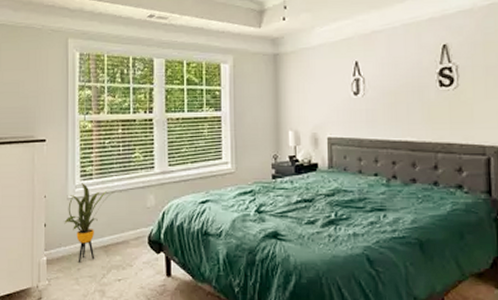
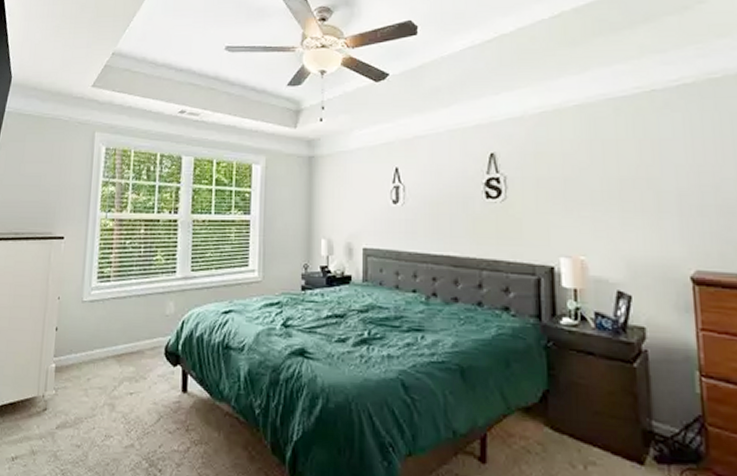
house plant: present [64,183,115,263] -> none [77,285,133,372]

